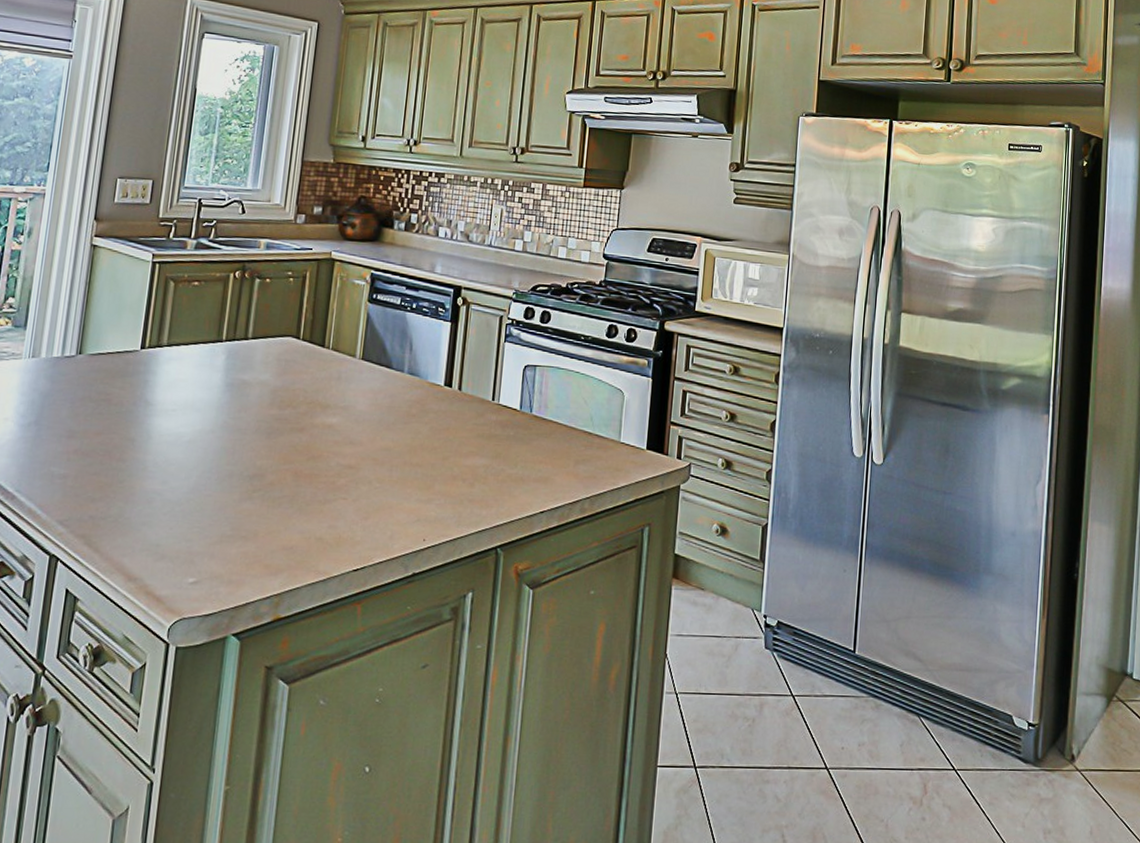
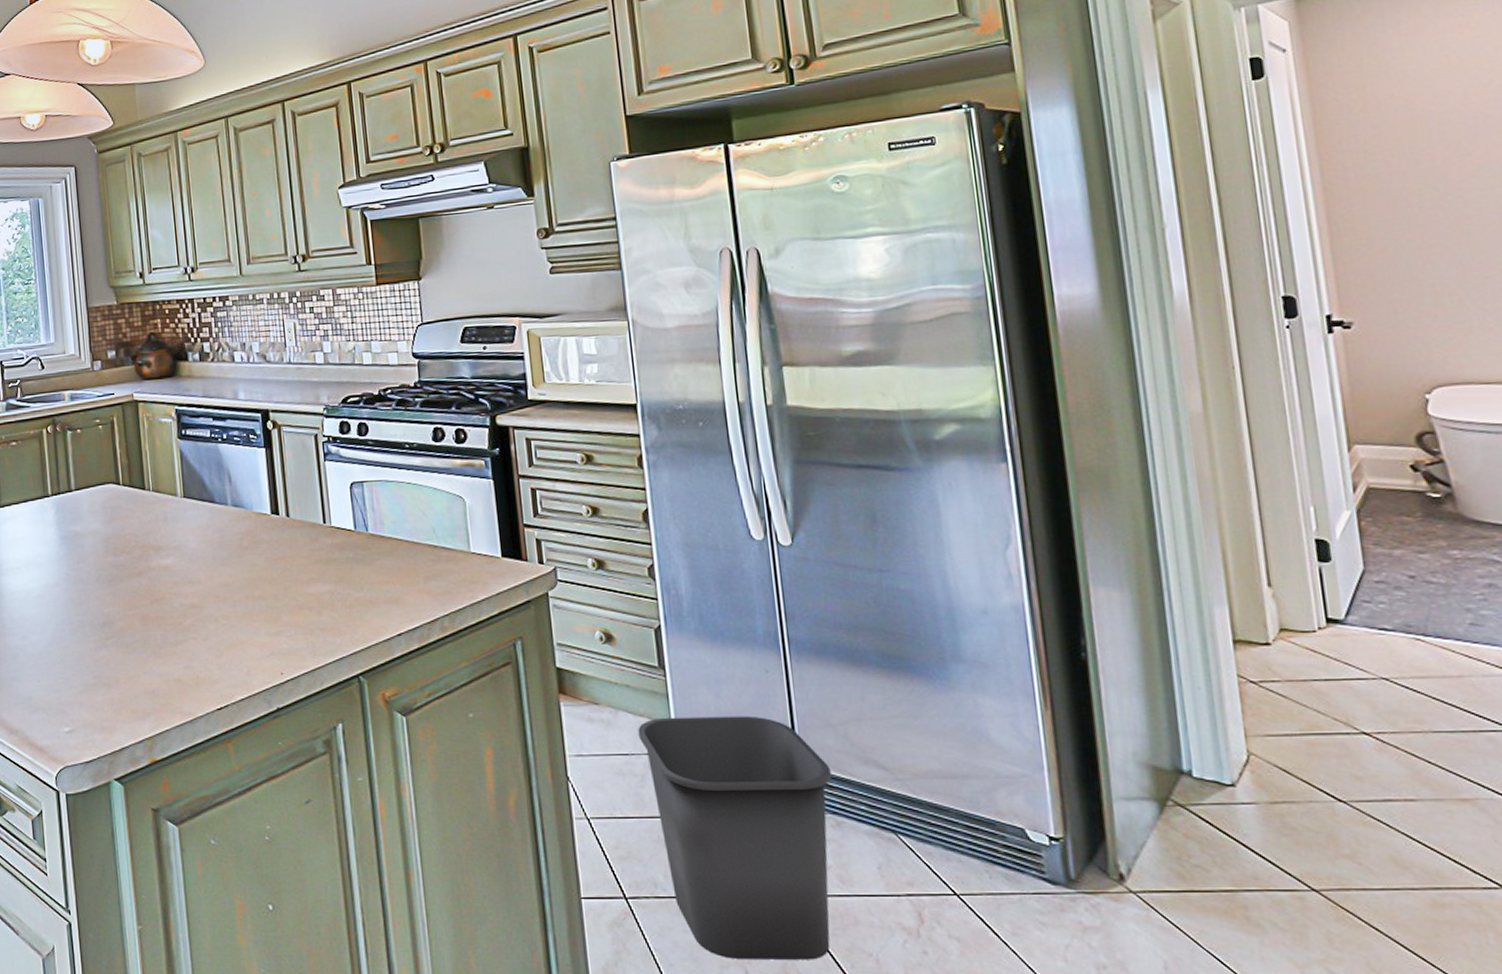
waste bin: none [732,605,879,825] -> present [638,716,832,960]

